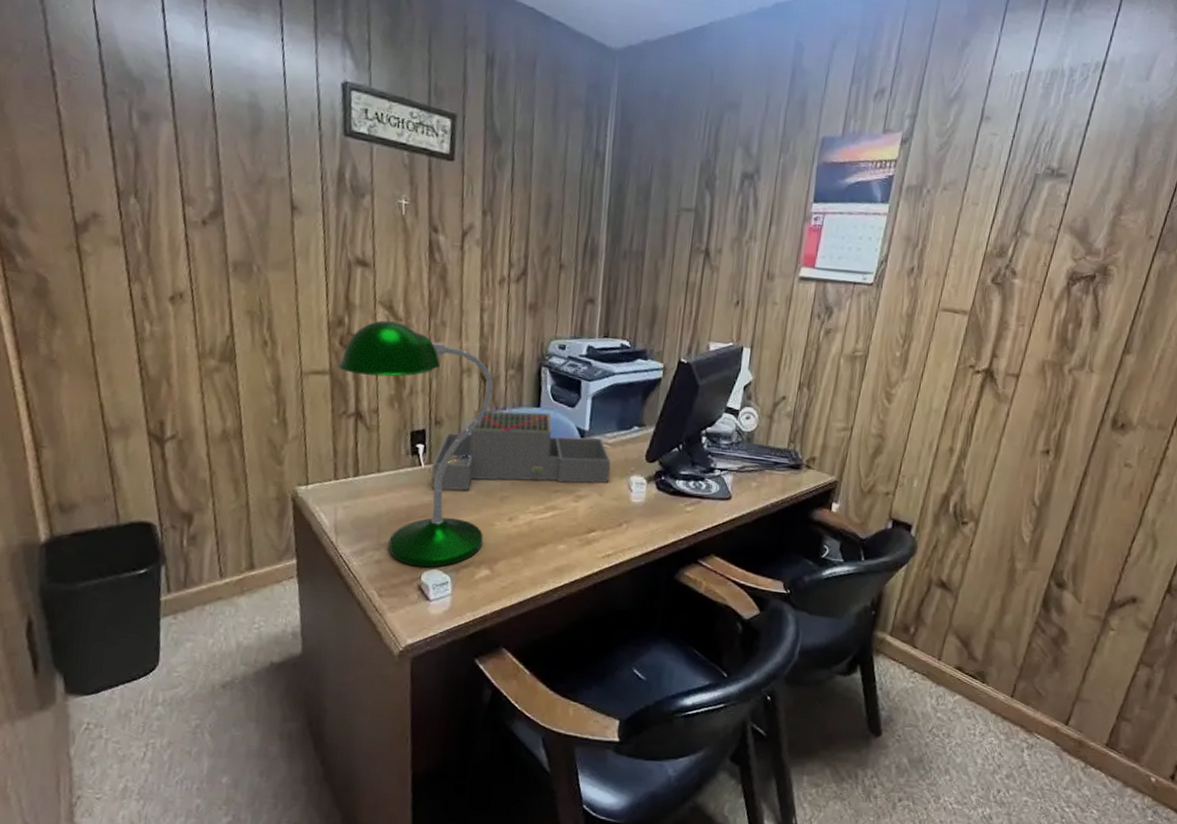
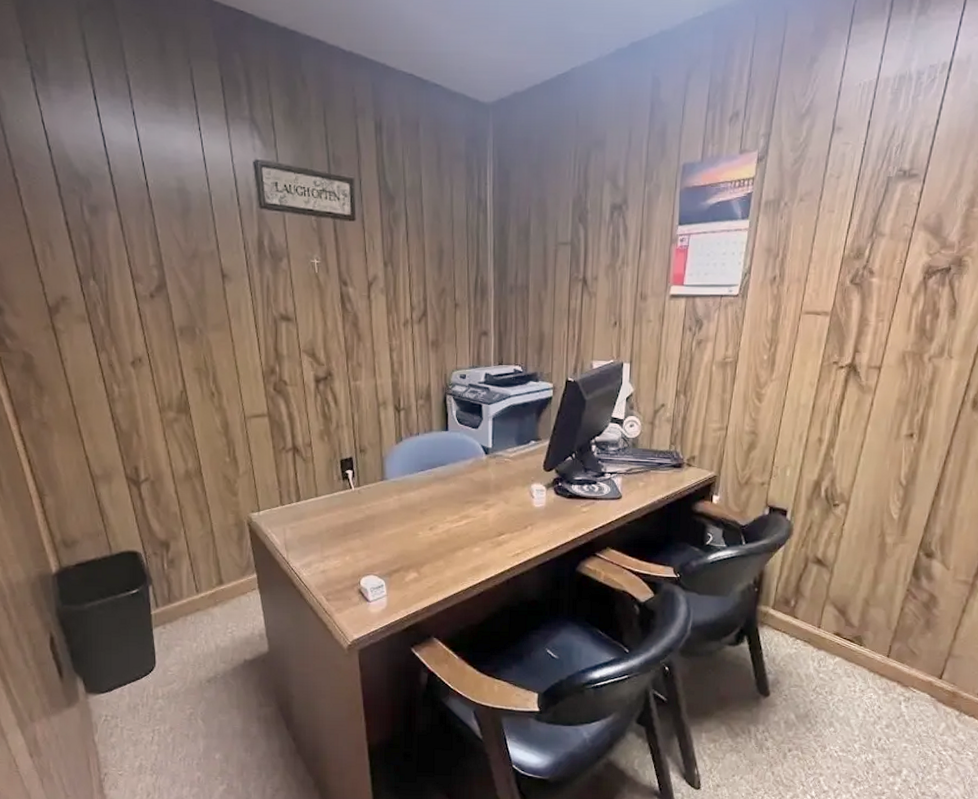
desk lamp: present [338,320,494,568] -> none [274,366,409,574]
architectural model: present [431,410,611,491] -> none [361,435,514,508]

